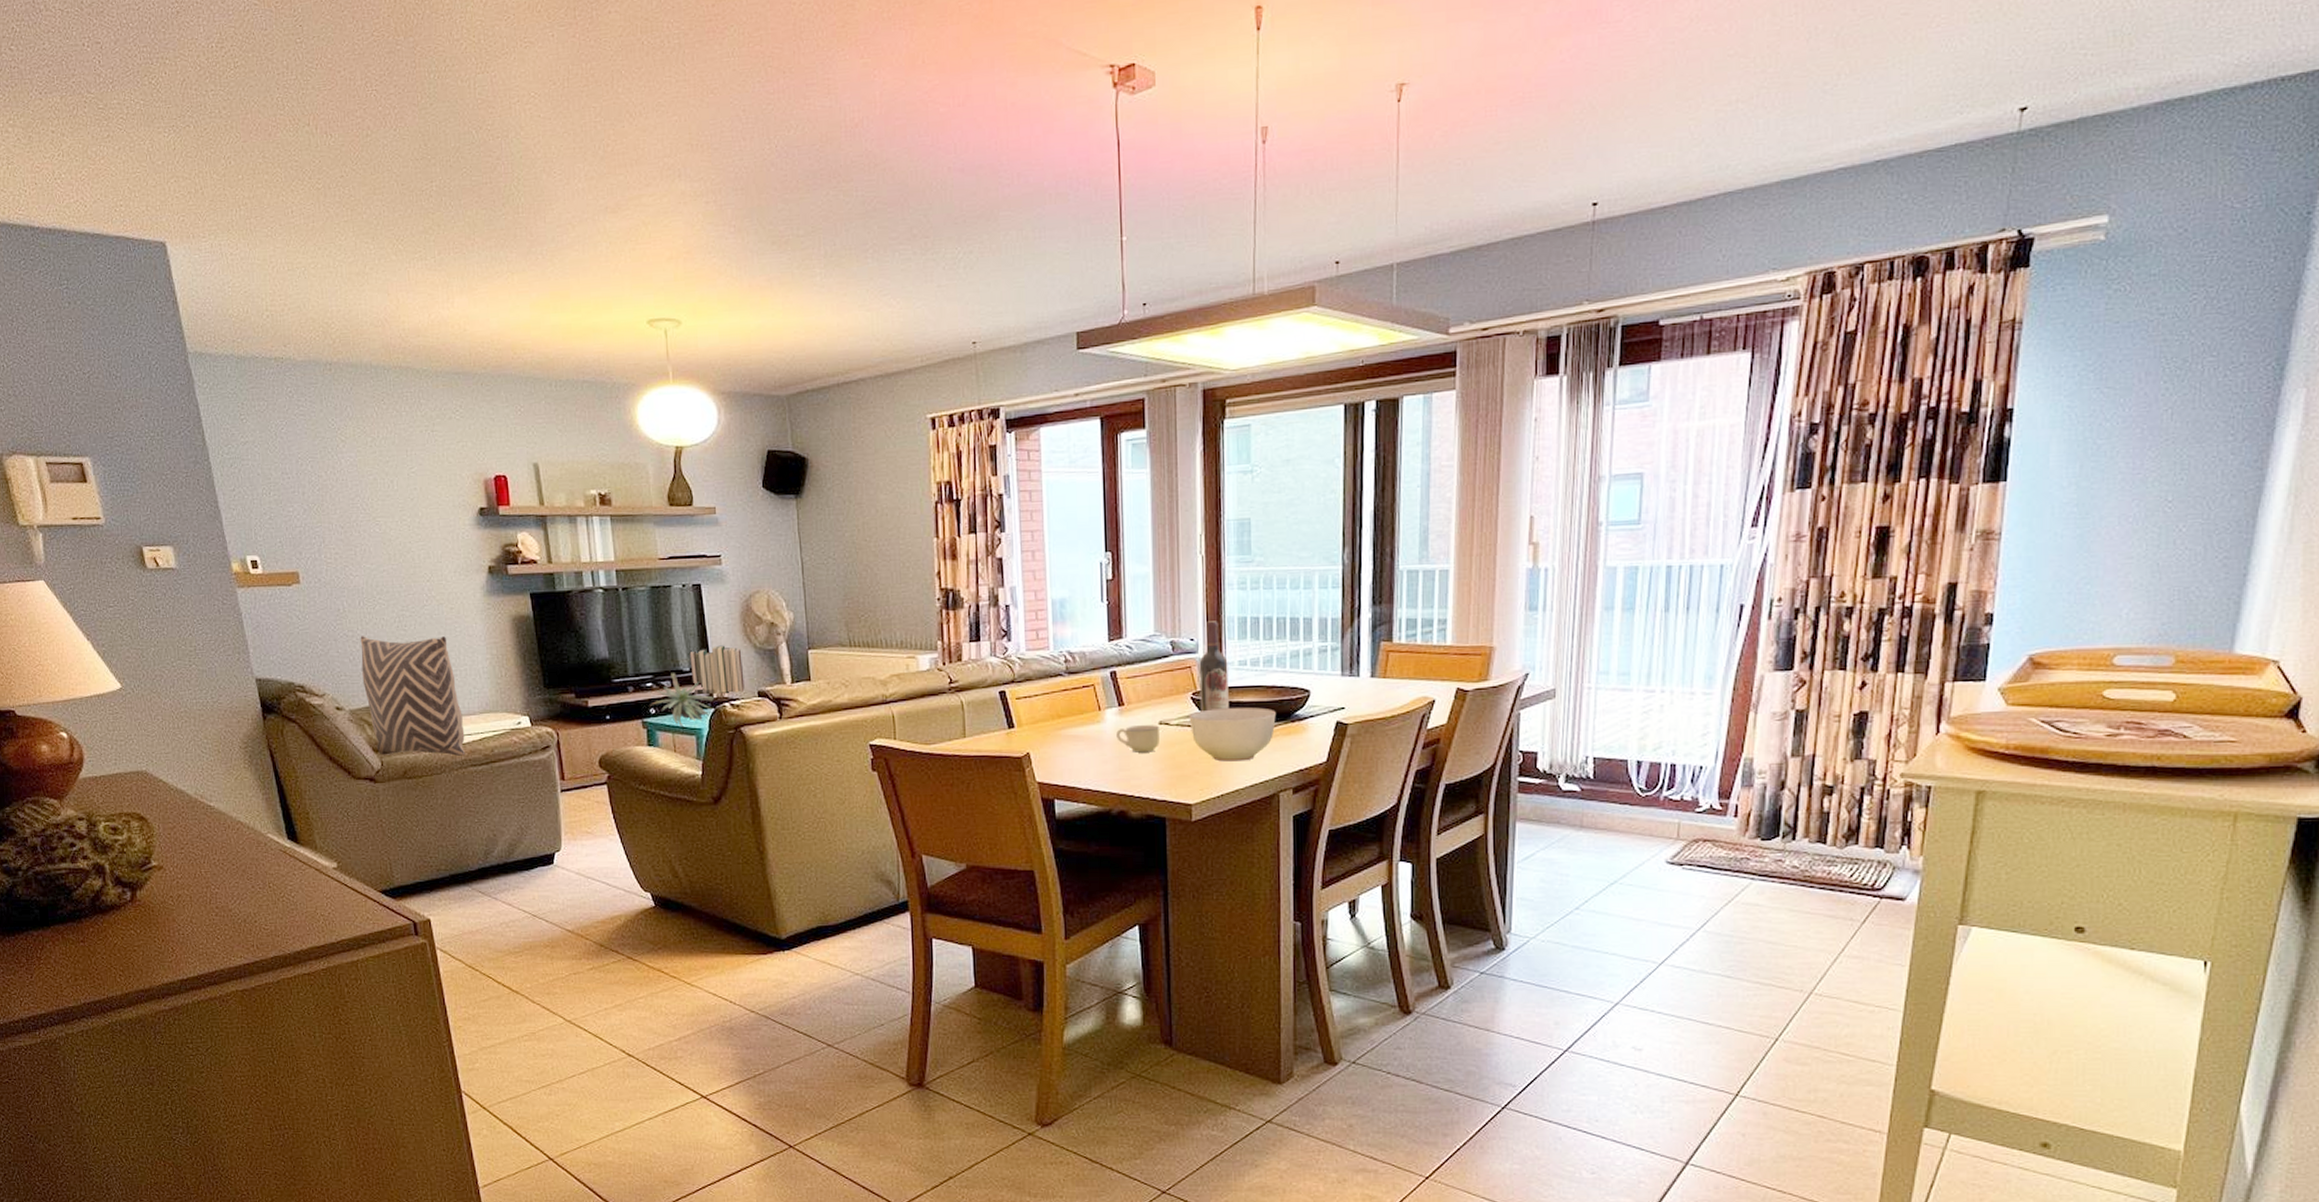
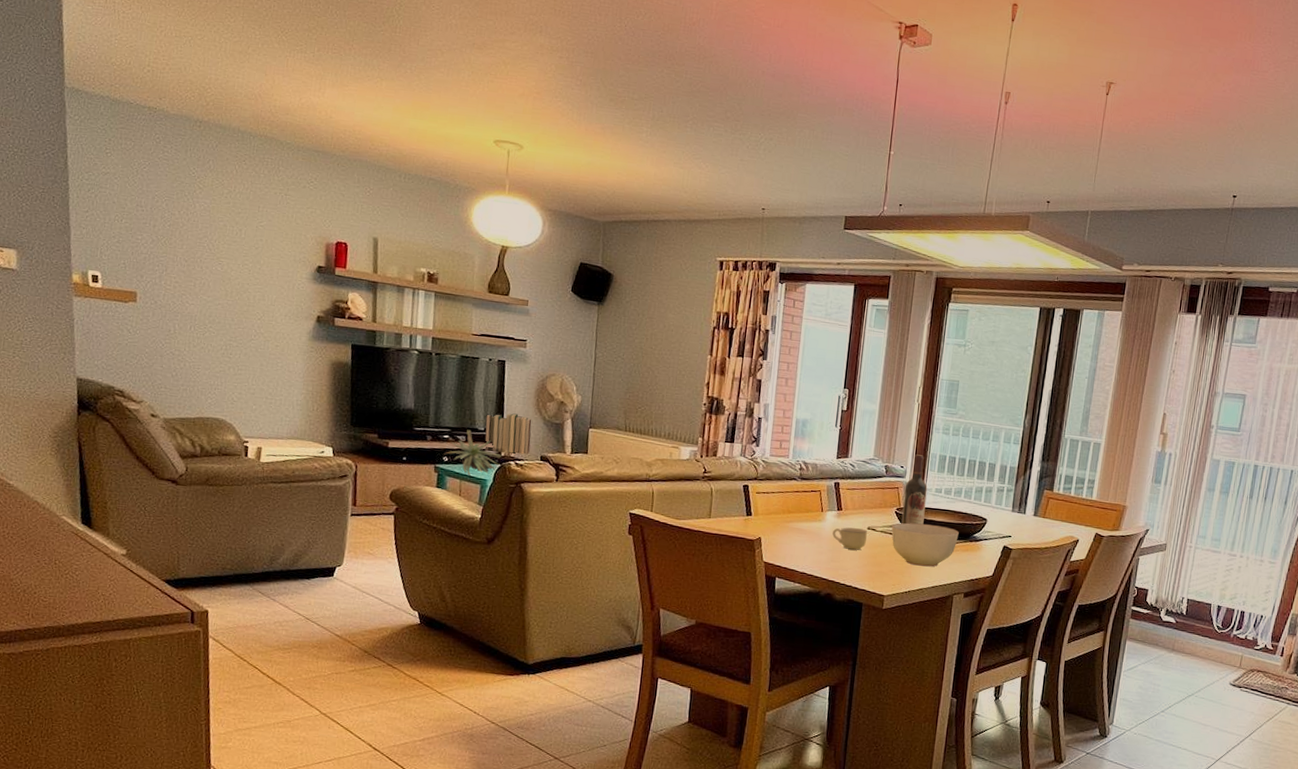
pillow: present [360,636,466,756] -> none [181,356,271,473]

